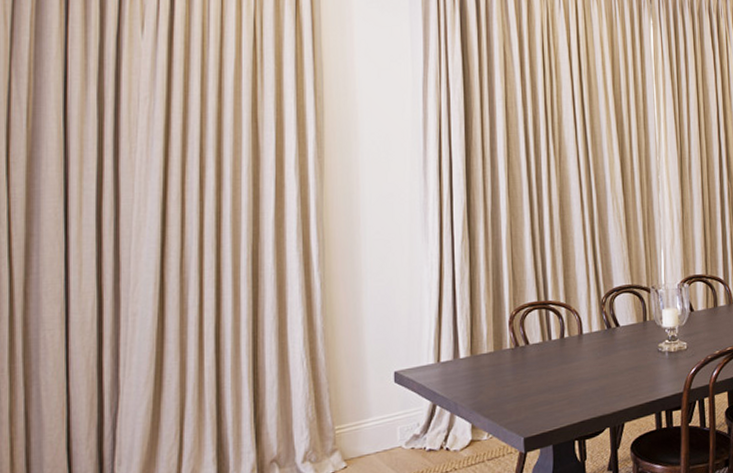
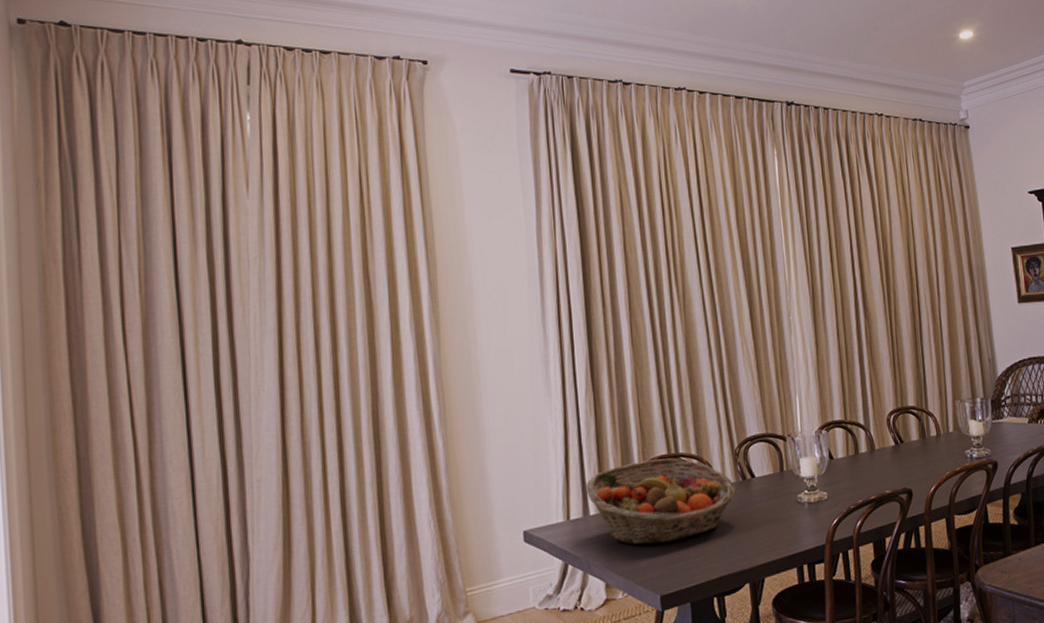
fruit basket: none [457,305,601,388] -> present [585,458,736,545]

